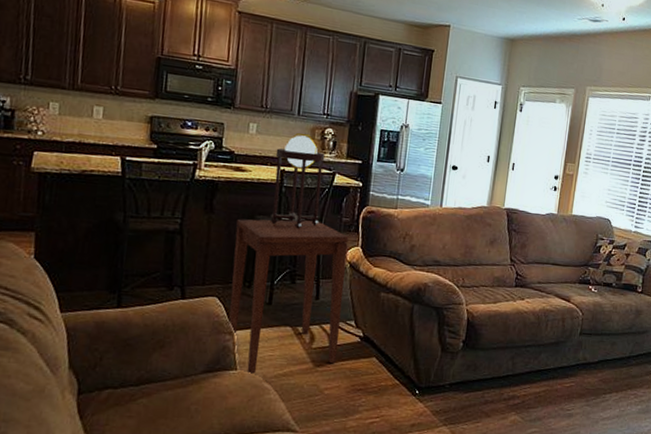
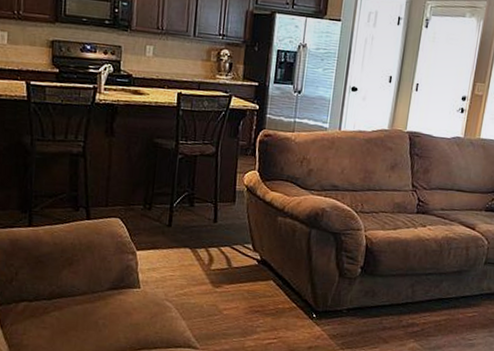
side table: present [228,219,349,374] -> none [131,142,246,292]
table lamp: present [270,133,326,229] -> none [168,55,222,152]

